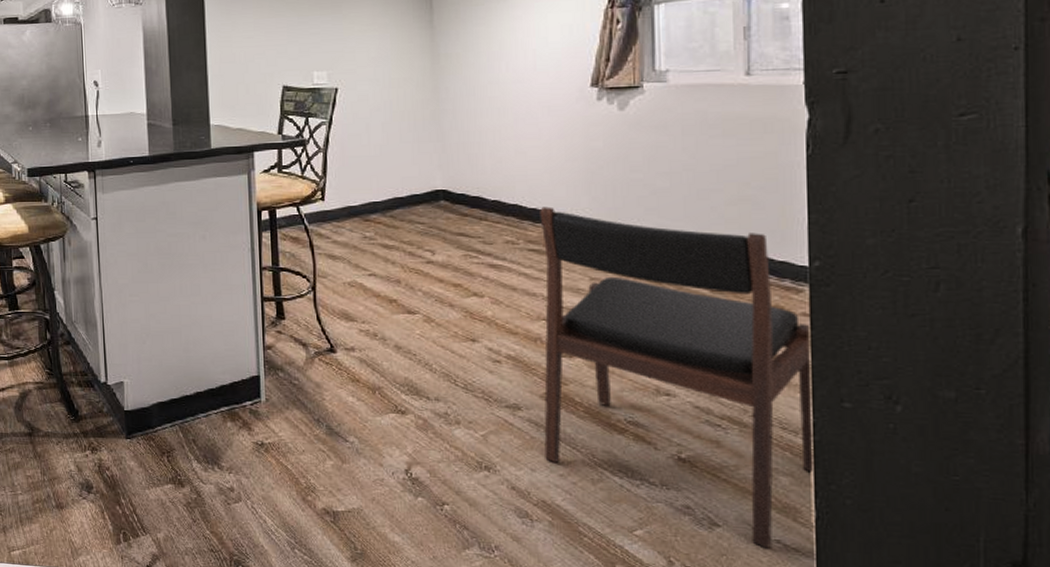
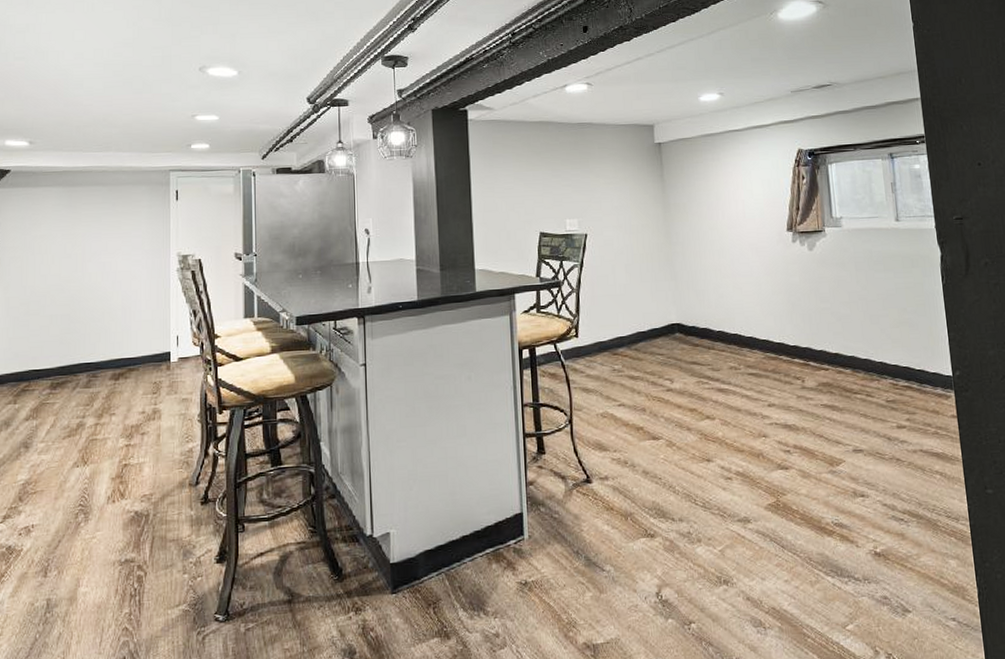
dining chair: present [540,206,816,549] -> none [755,335,974,628]

